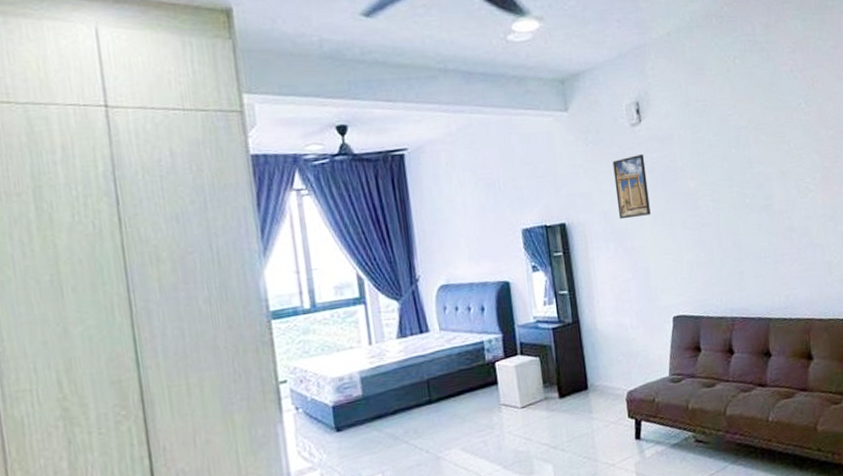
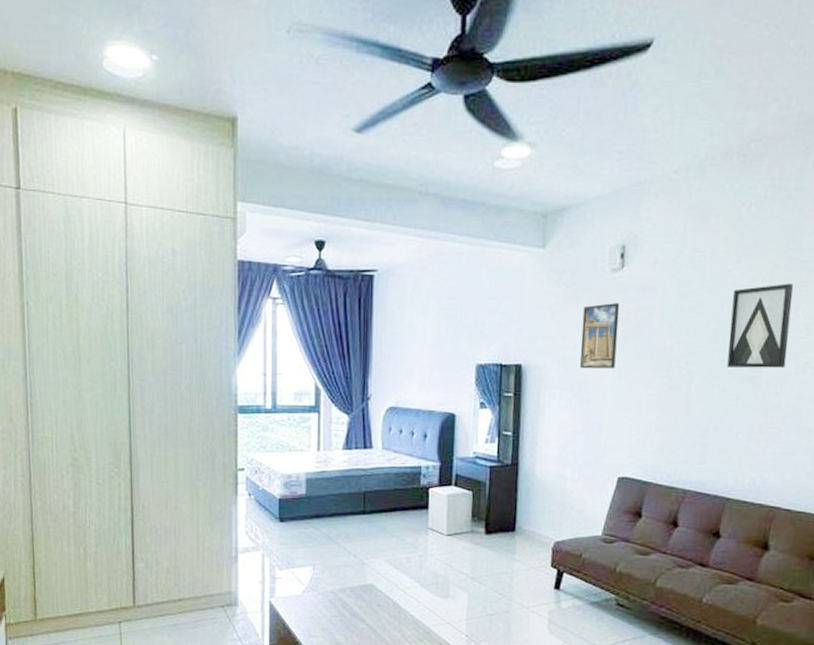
wall art: none [736,121,791,200] -> present [727,283,793,369]

